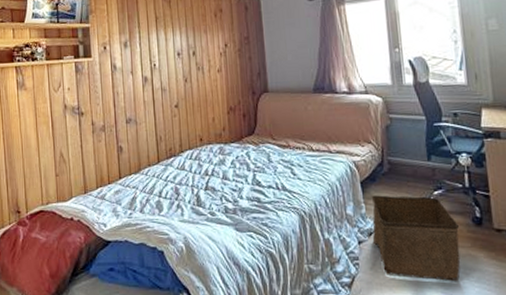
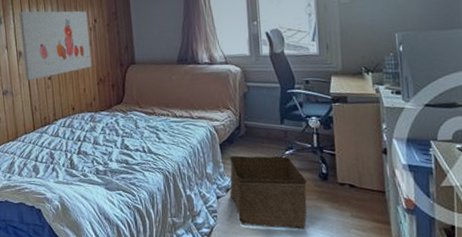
wall art: none [146,34,222,108] -> present [19,10,92,80]

